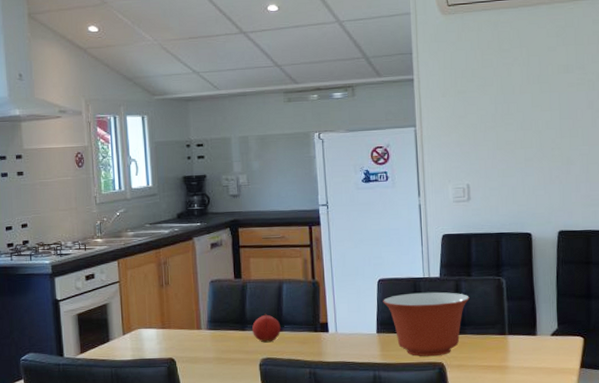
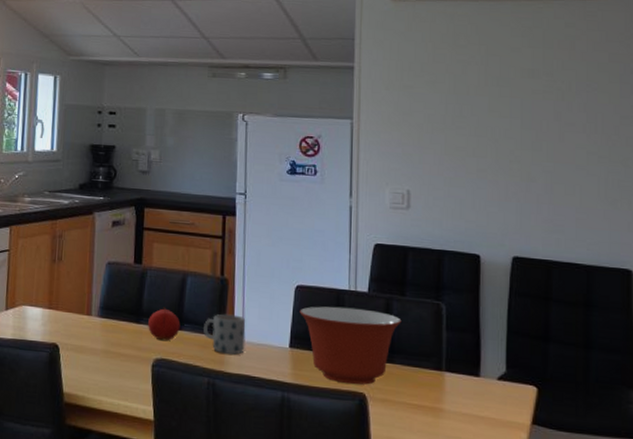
mug: none [301,311,339,346] -> present [203,314,246,355]

